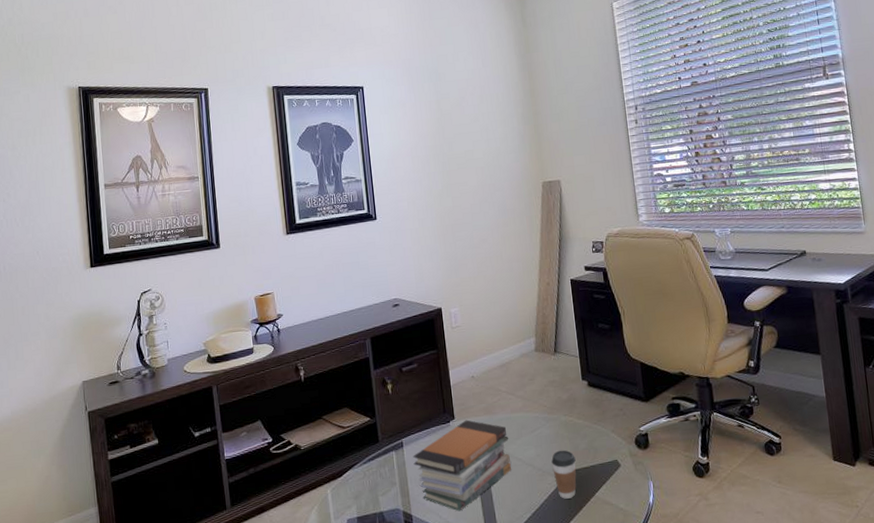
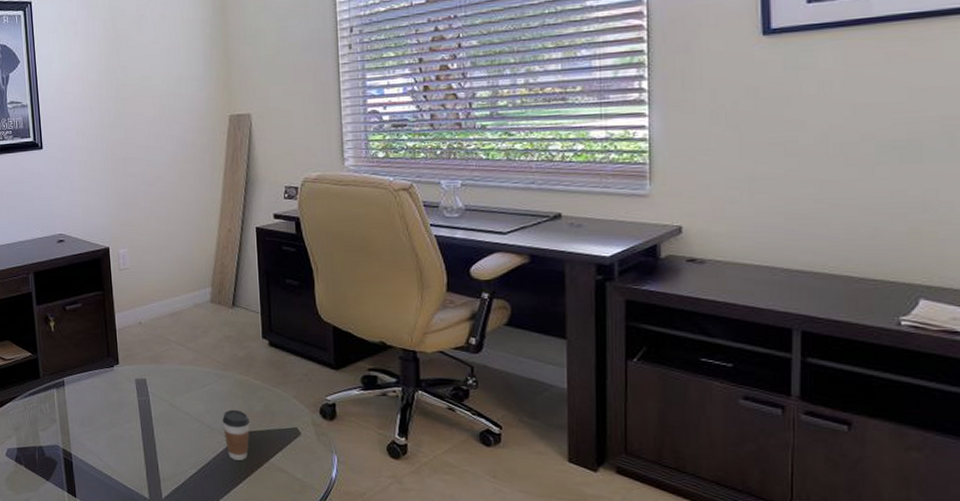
book stack: present [413,420,511,512] -> none [74,366,177,457]

